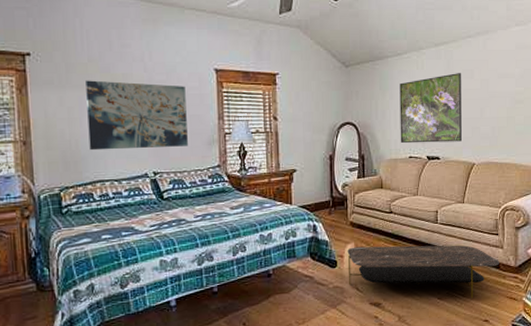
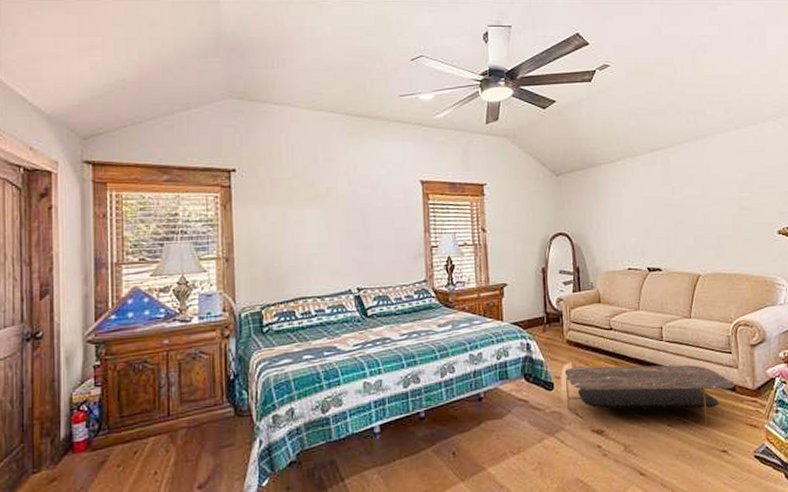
wall art: present [86,80,188,151] -> none [290,195,393,267]
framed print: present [399,73,462,144] -> none [614,179,684,255]

